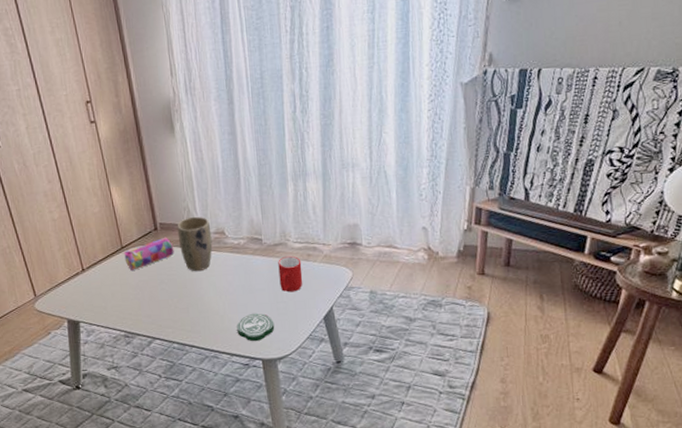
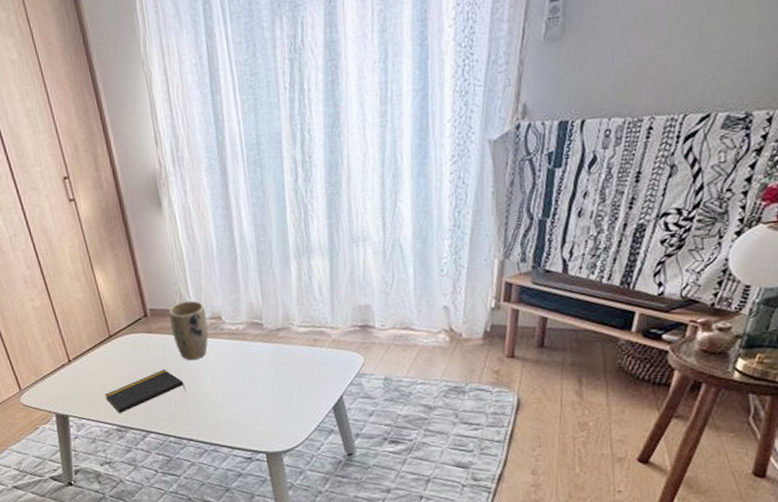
notepad: none [114,280,191,321] -> present [104,370,187,414]
pencil case: present [123,237,174,271] -> none [111,323,167,361]
coaster: present [237,313,275,342] -> none [237,403,279,434]
cup: present [278,255,303,292] -> none [281,341,309,381]

